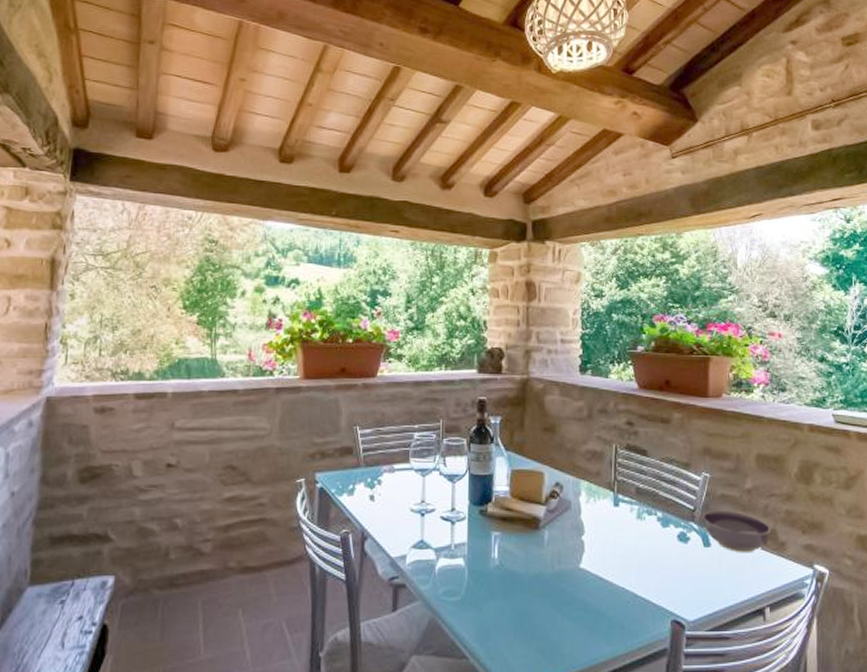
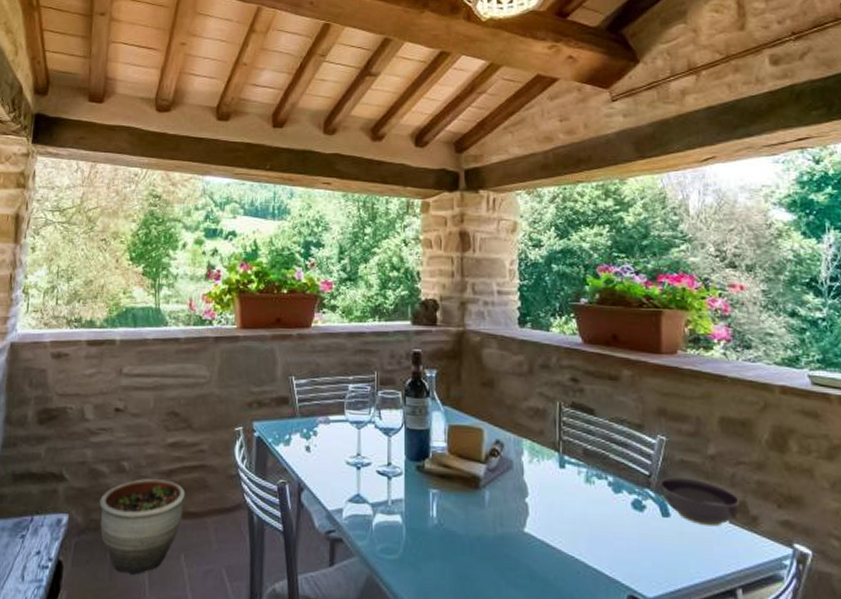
planter pot: none [149,534,244,633] -> present [99,478,186,575]

